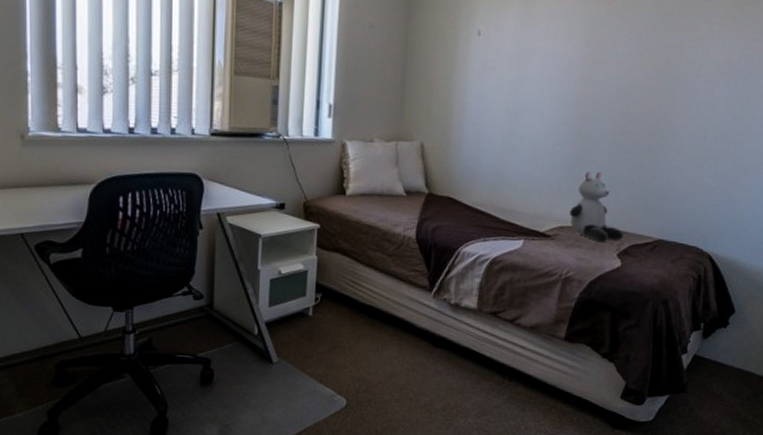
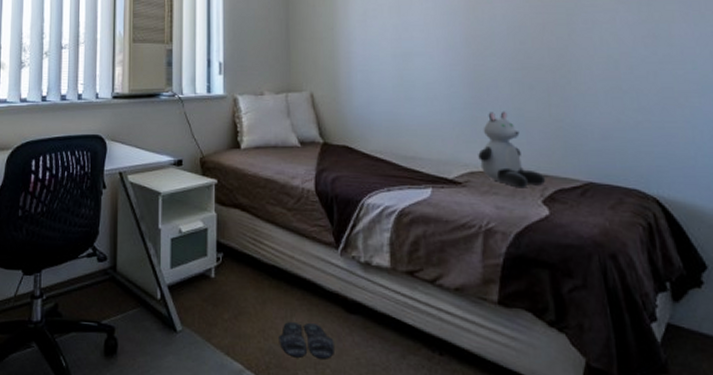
slippers: none [369,355,419,385] -> present [279,322,334,359]

